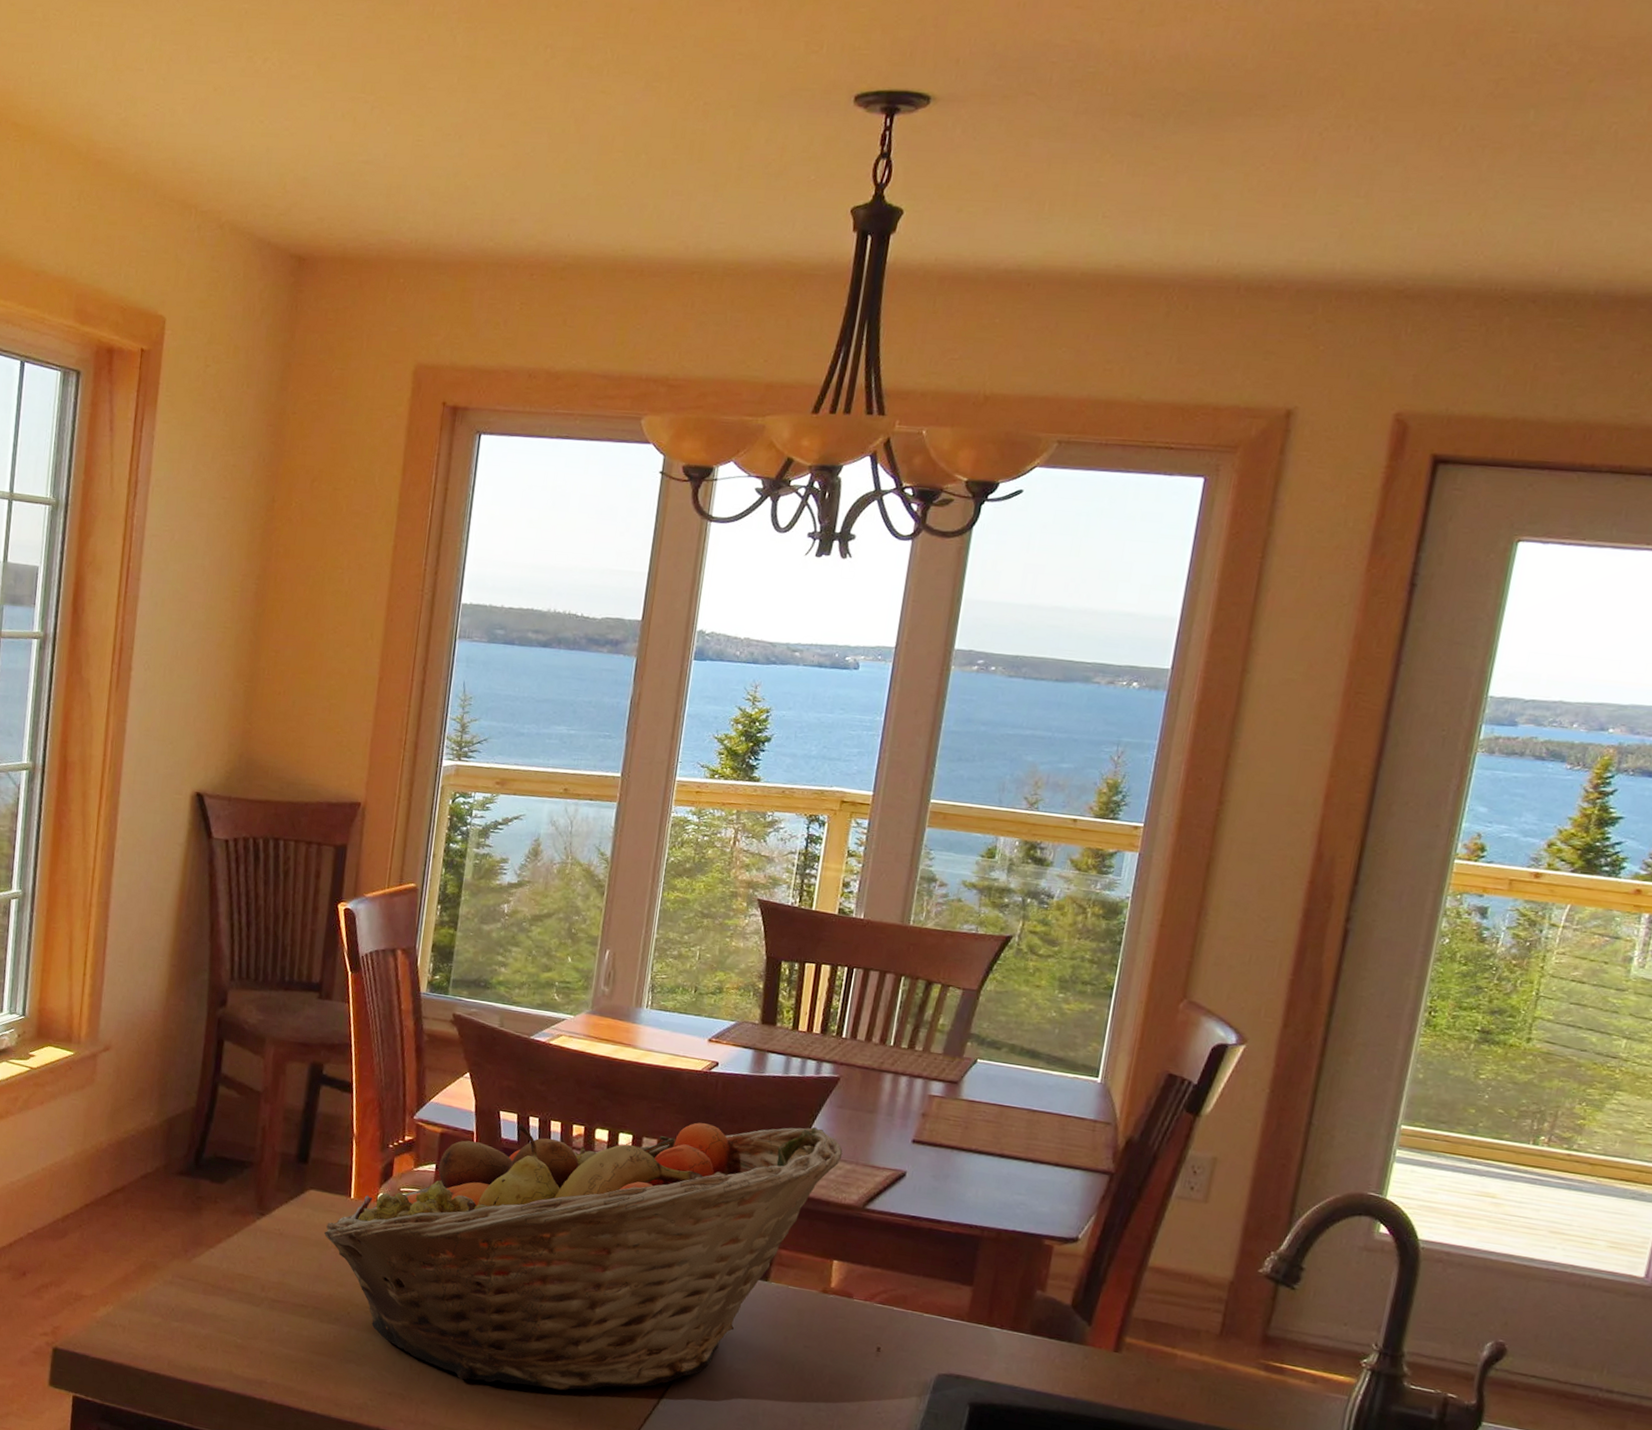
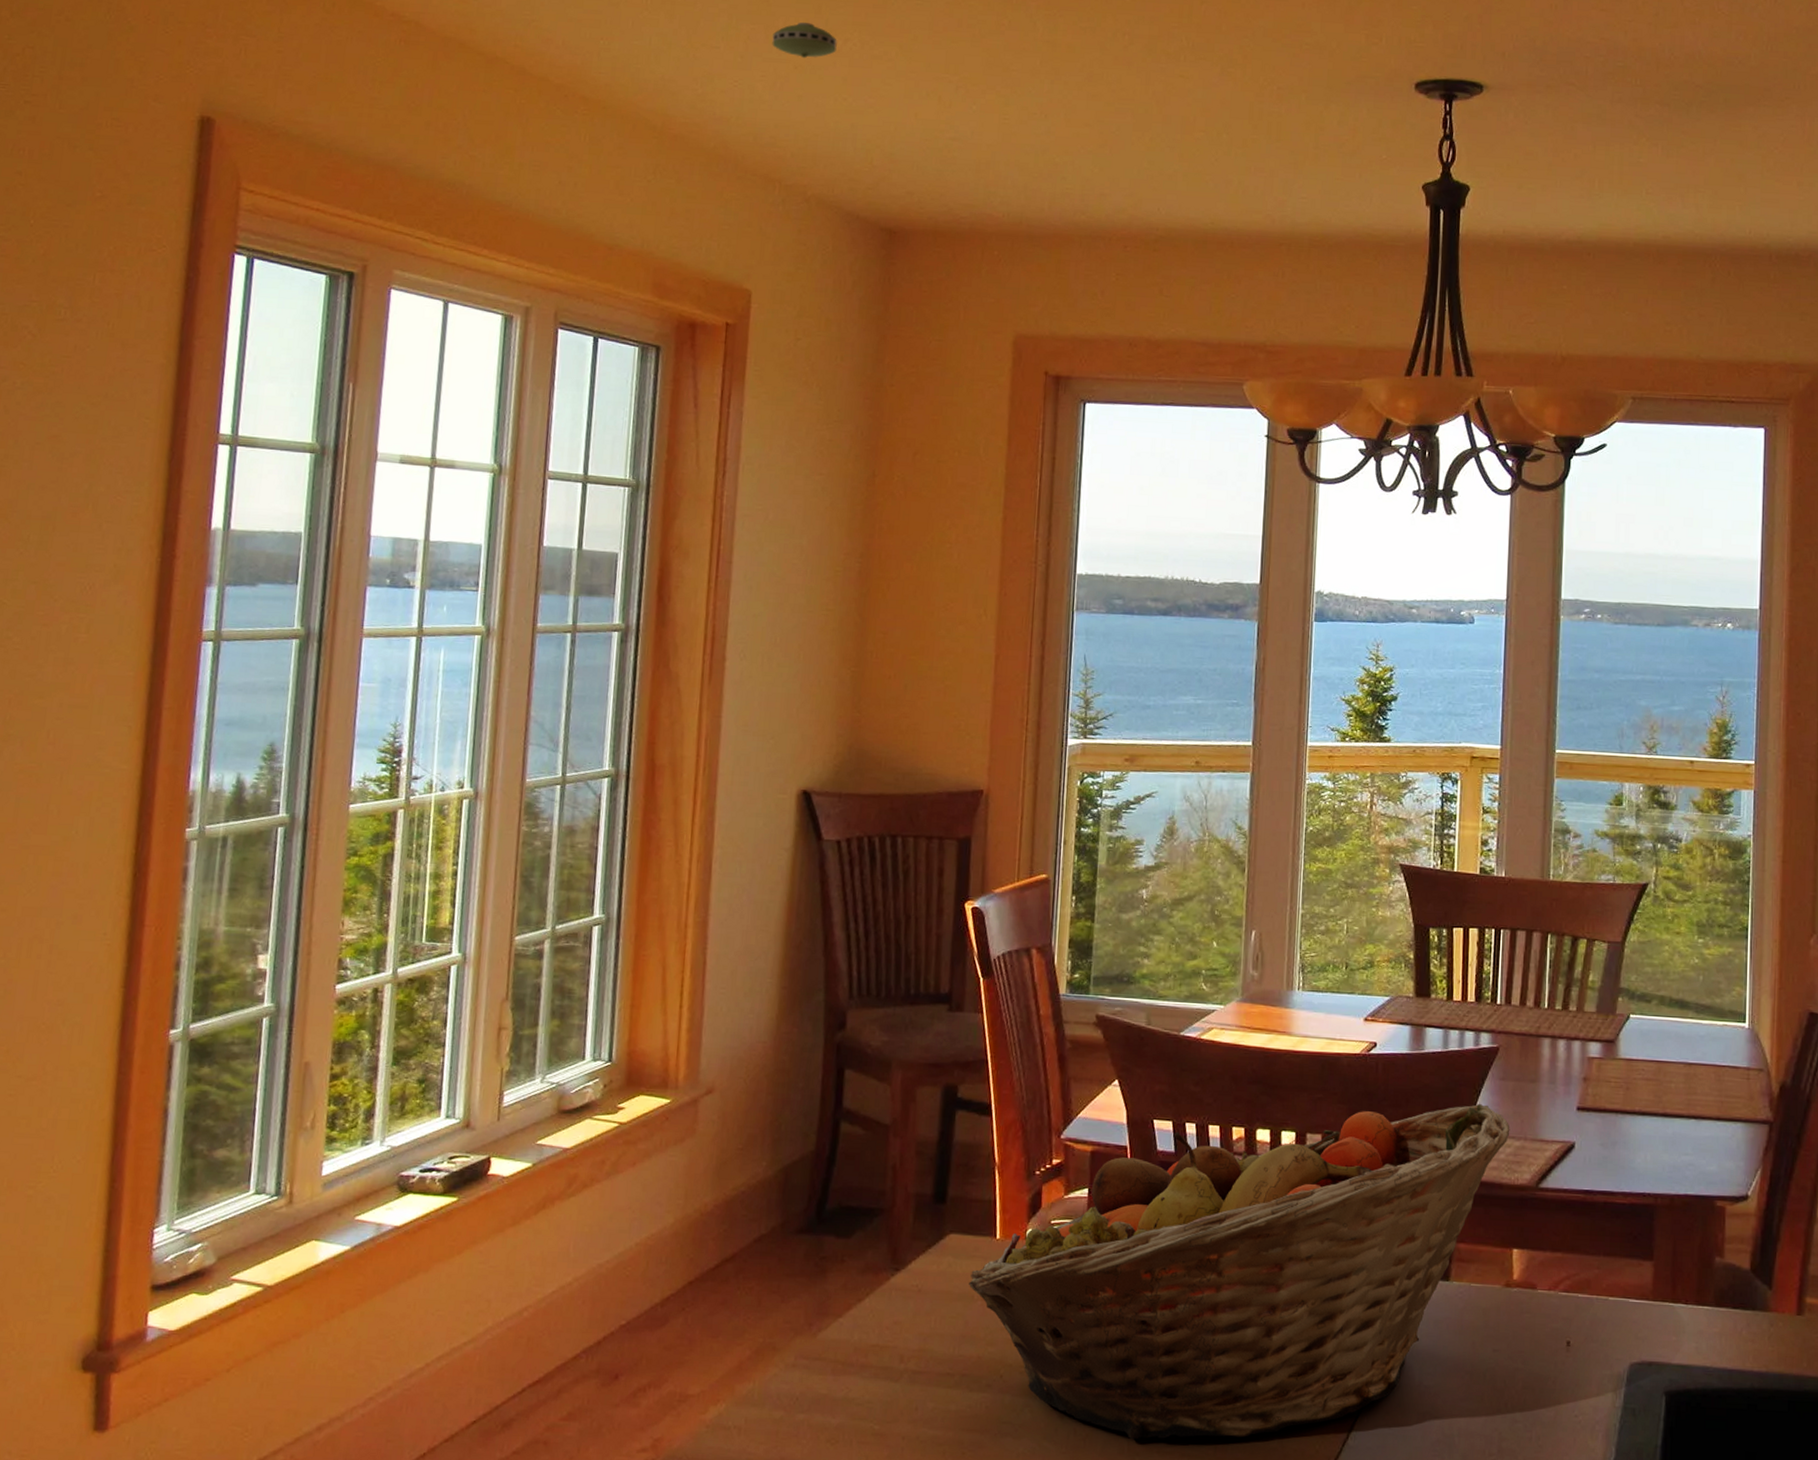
smoke detector: none [193,42,257,80] -> present [772,22,837,59]

